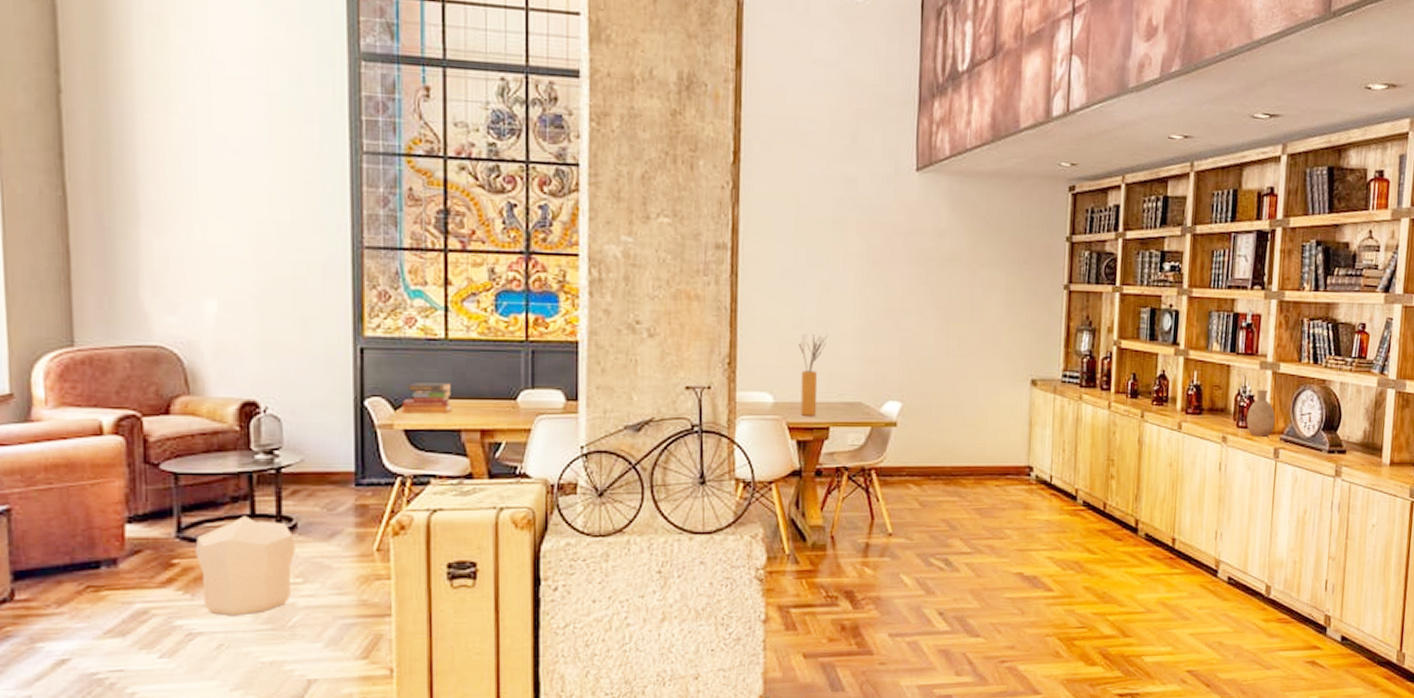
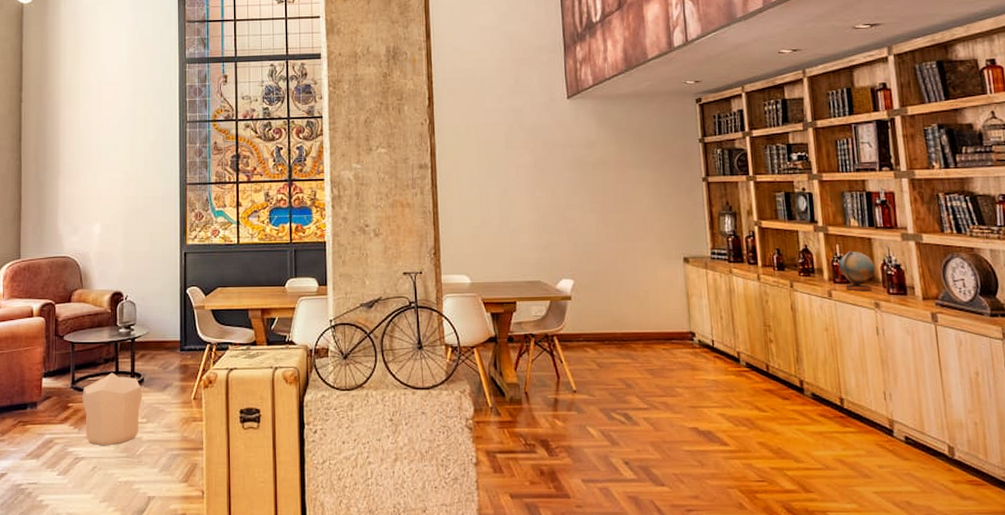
books: present [401,383,452,414] -> none [210,275,242,298]
vase: present [799,334,828,416] -> none [487,228,509,293]
globe: none [1194,378,1230,424] -> present [839,251,876,292]
decorative vase: present [1246,389,1276,438] -> none [896,258,928,304]

